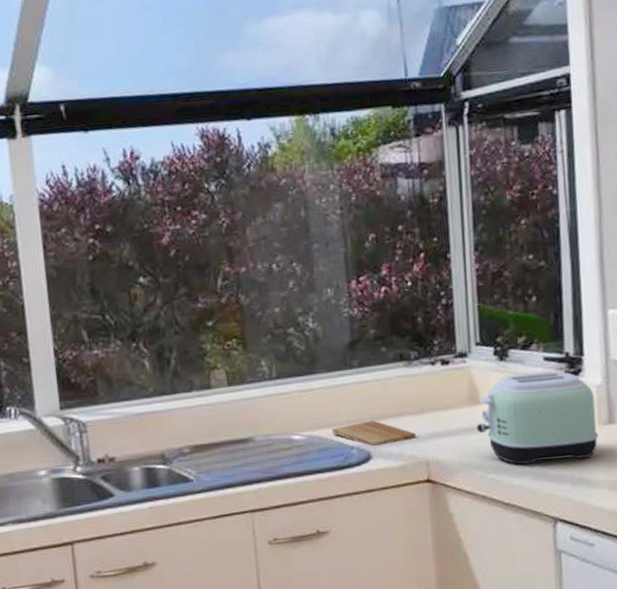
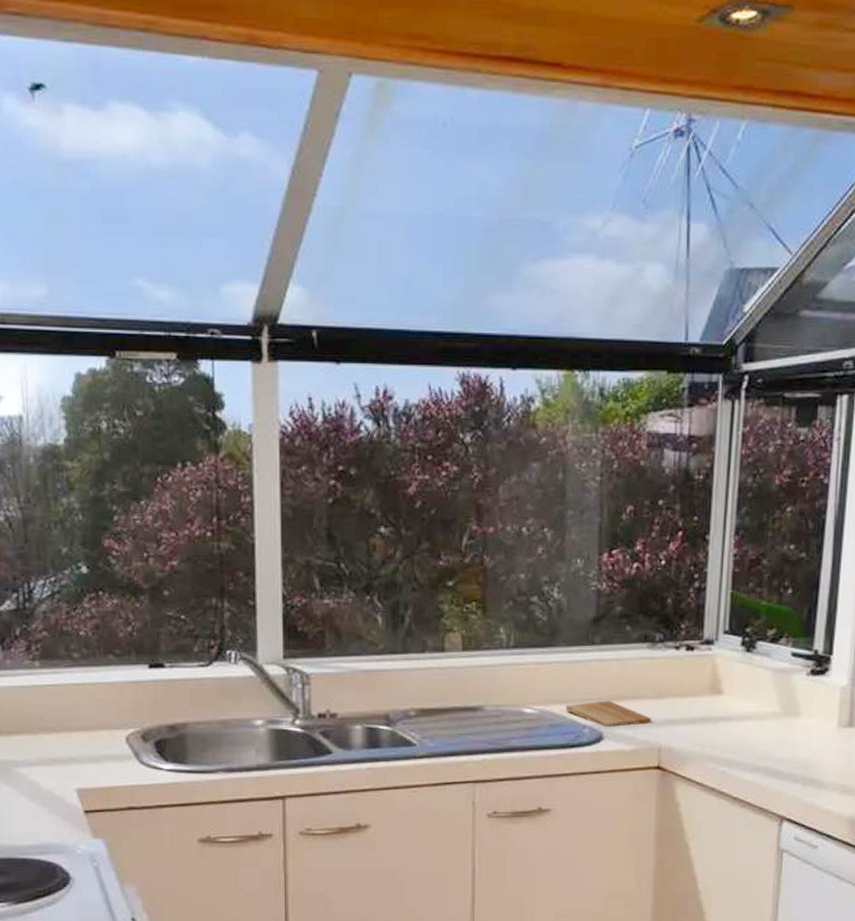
toaster: present [477,371,599,465] -> none [714,668,838,760]

